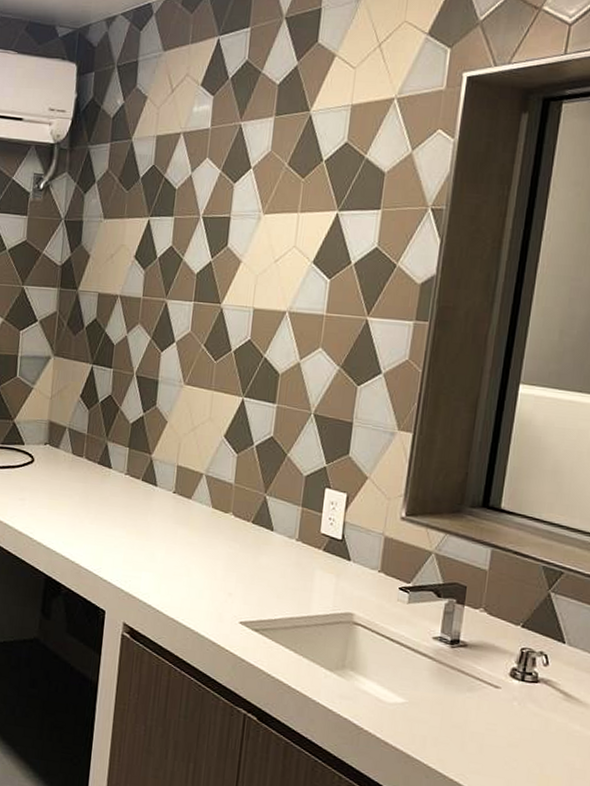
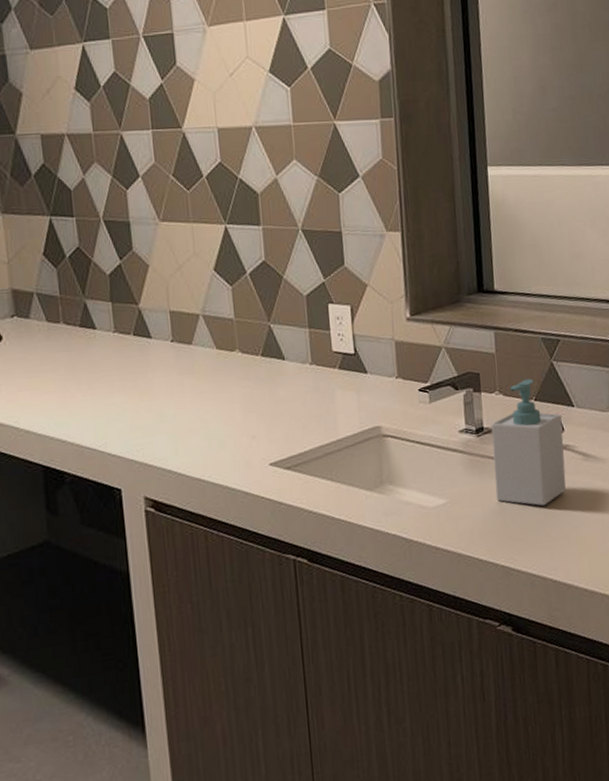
soap bottle: none [458,603,549,734] -> present [491,378,567,506]

